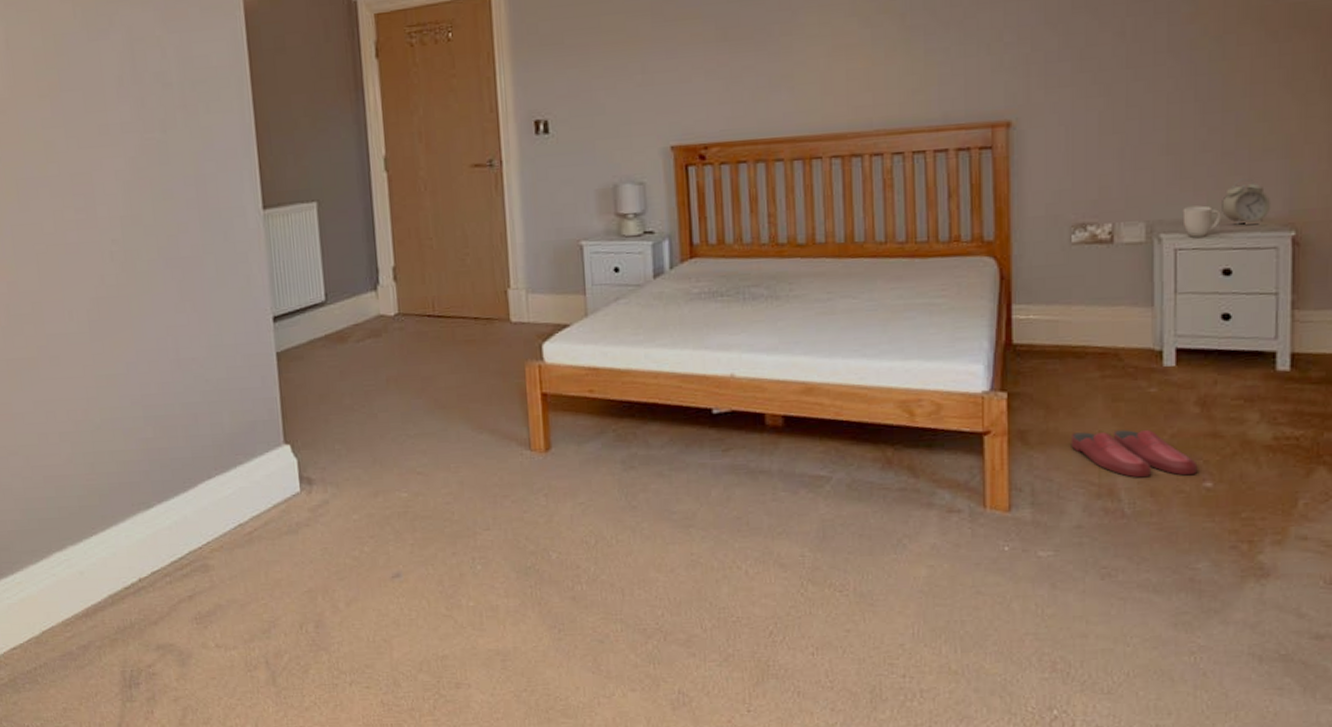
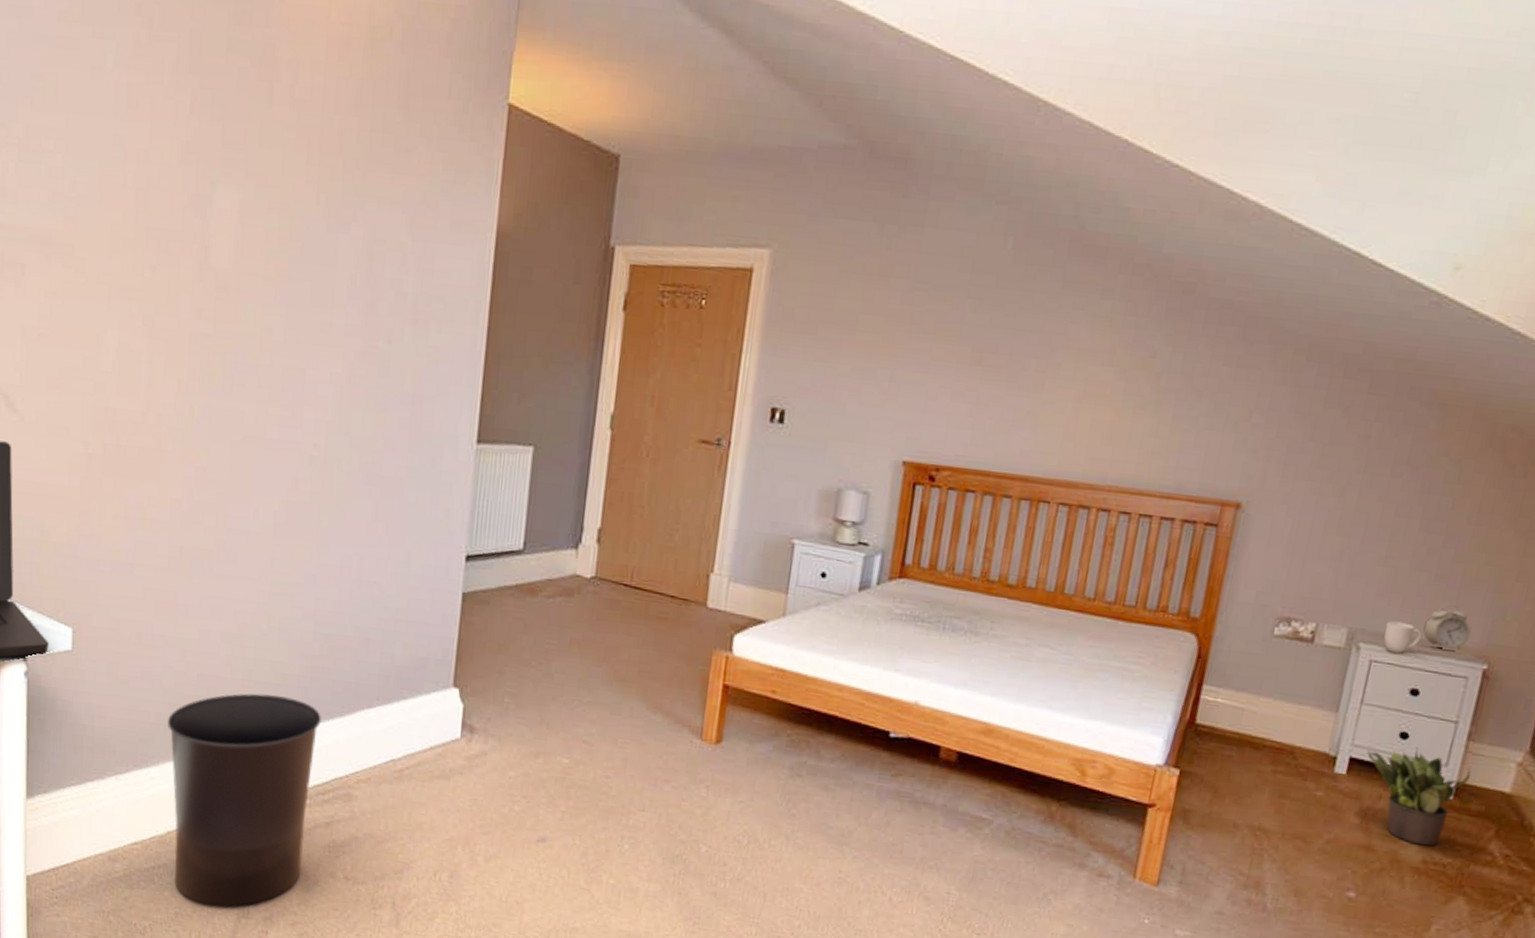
waste bin: none [23,483,174,696] -> present [168,693,321,907]
slippers: present [1071,430,1198,478] -> none [1229,821,1346,883]
potted plant: none [1193,325,1303,423] -> present [1367,746,1471,847]

